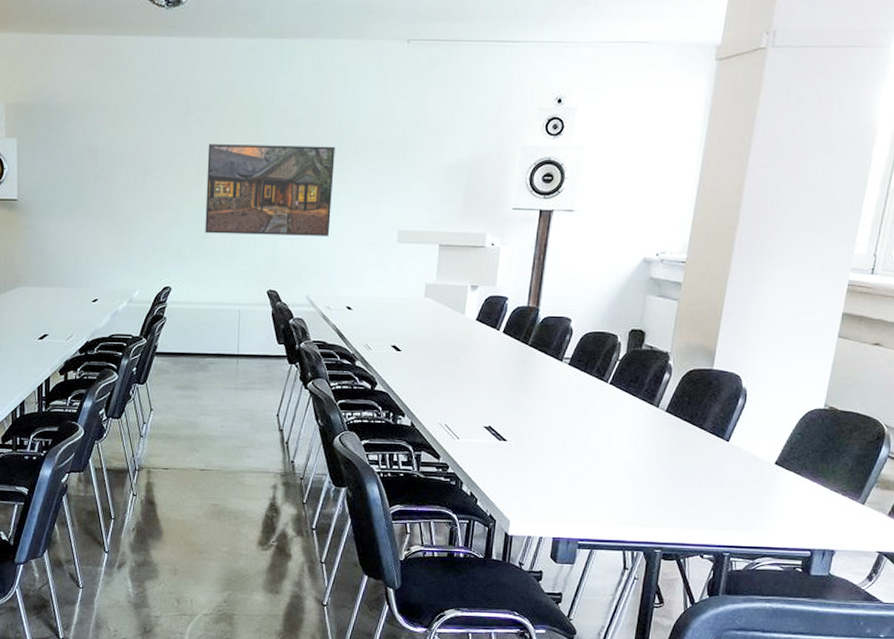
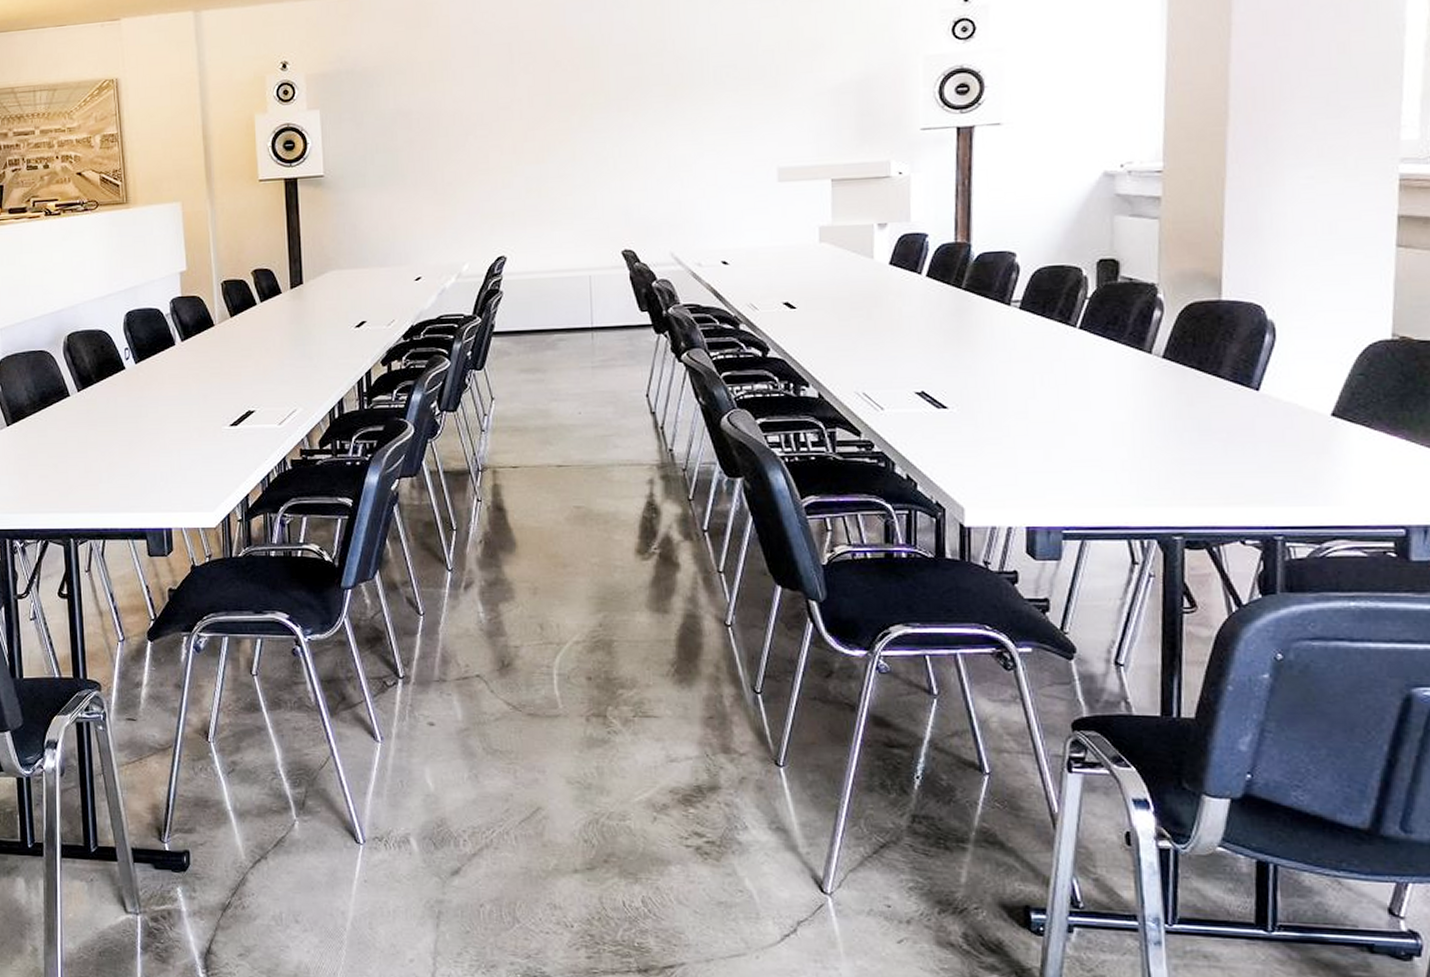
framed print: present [205,144,335,236] -> none [538,81,692,193]

